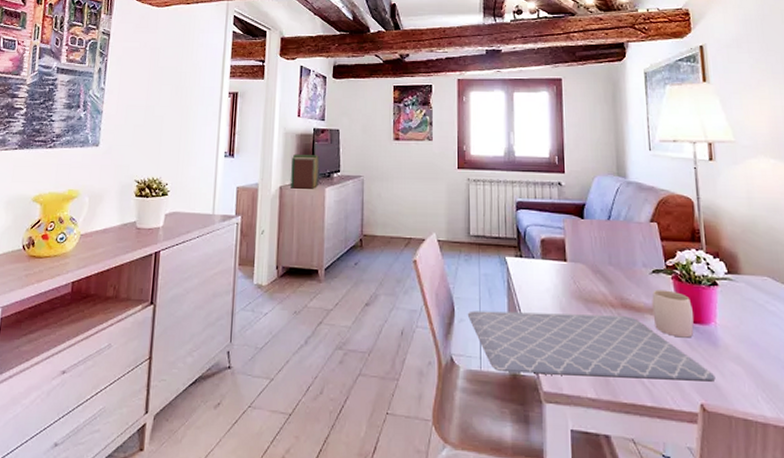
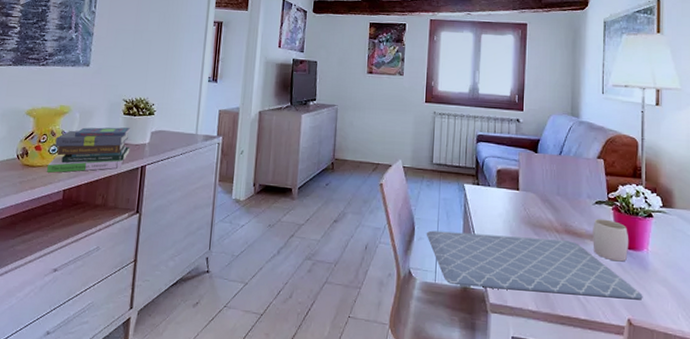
books: none [54,210,143,264] -> present [47,127,130,173]
books: present [291,155,320,189] -> none [269,82,298,115]

